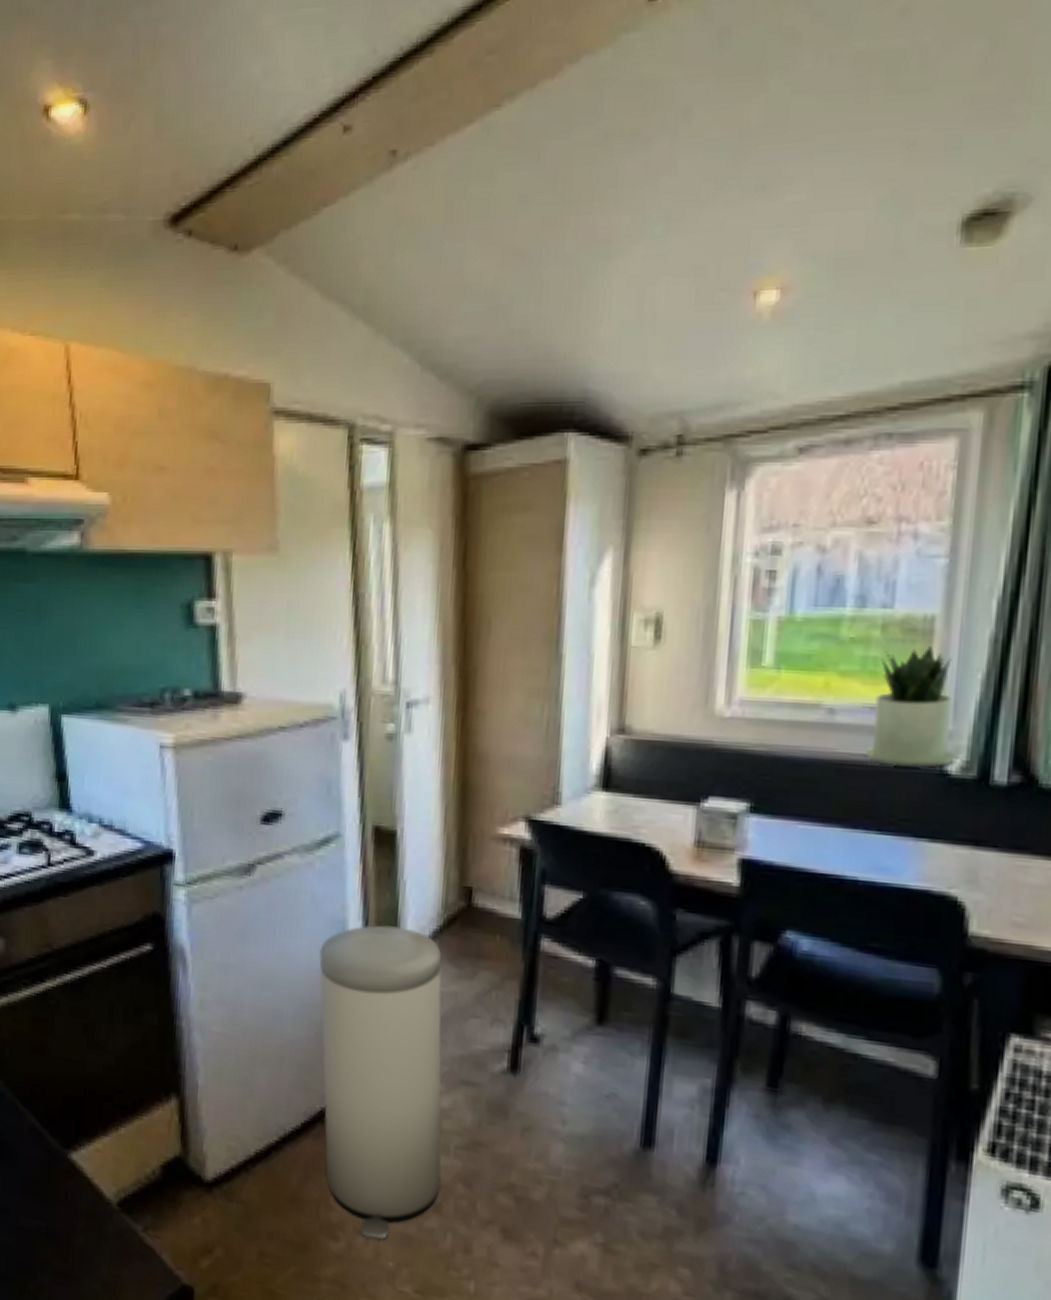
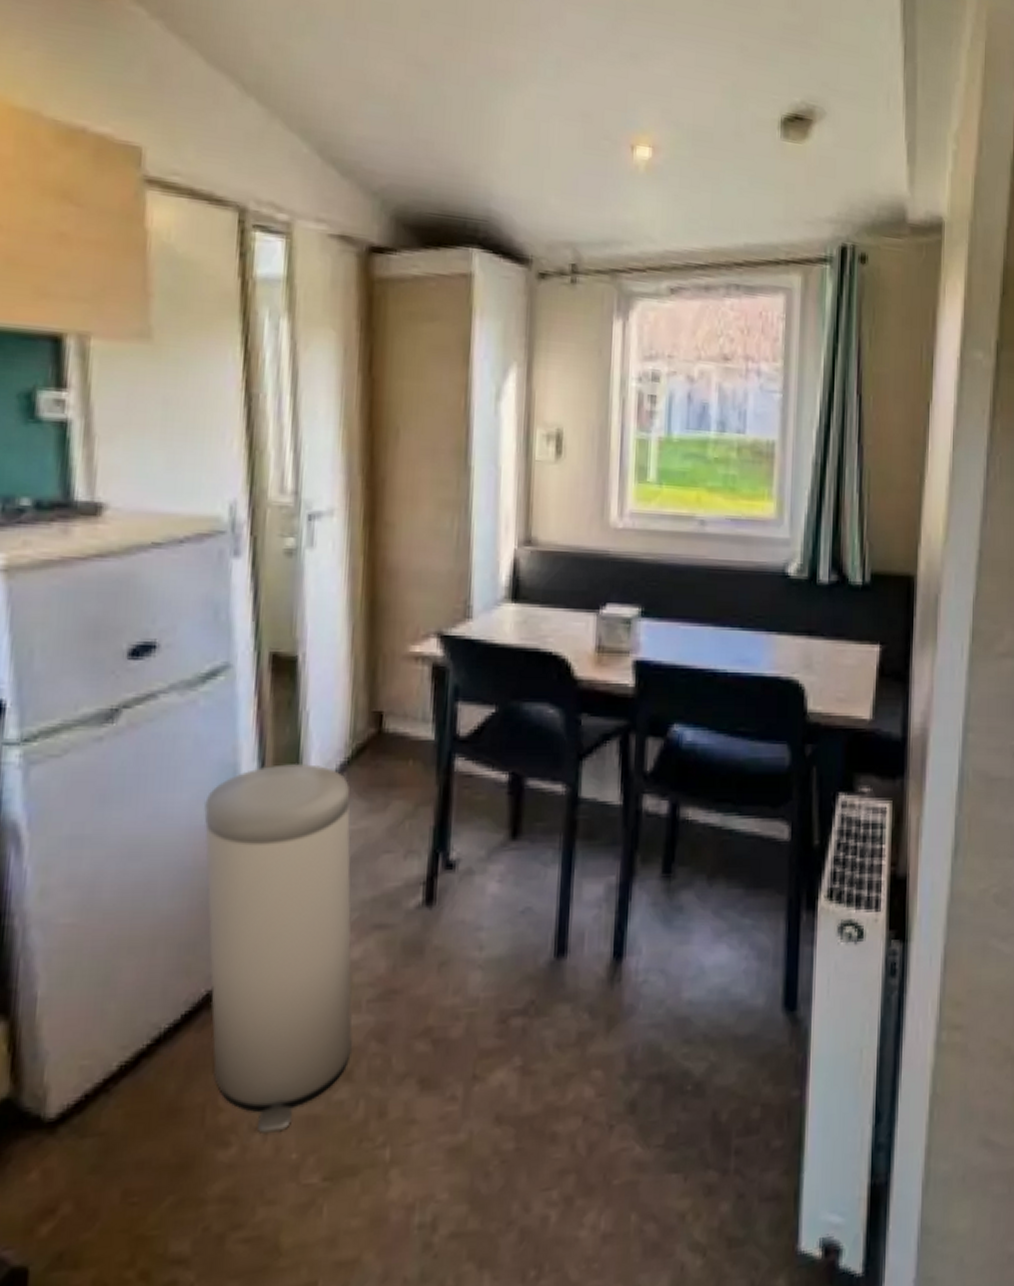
planter: present [863,647,957,768] -> none [728,467,794,571]

